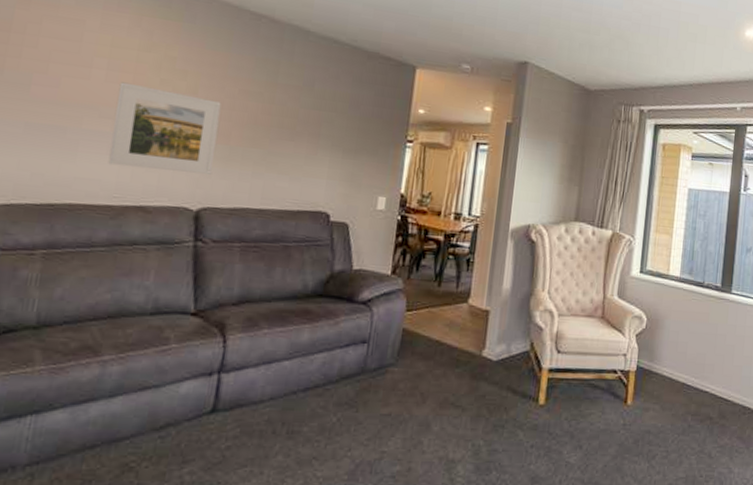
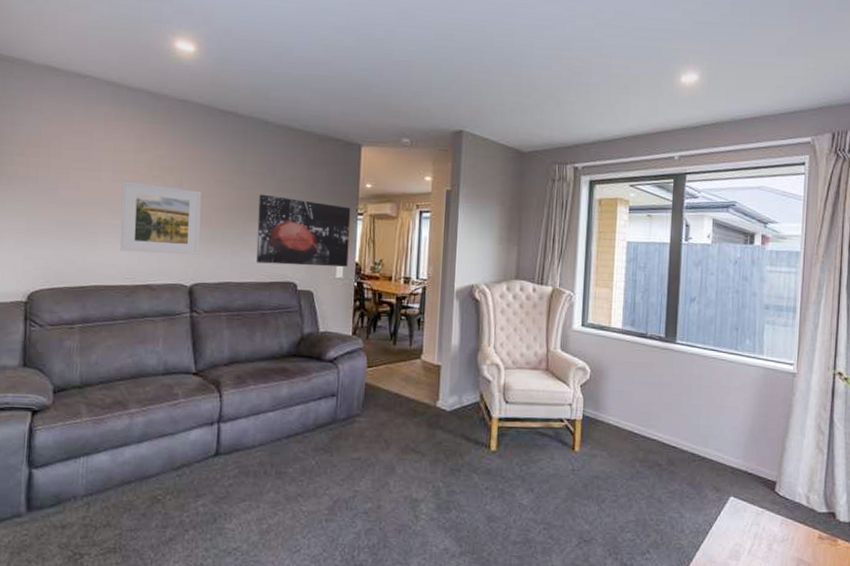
wall art: none [282,110,400,198] -> present [256,194,351,267]

